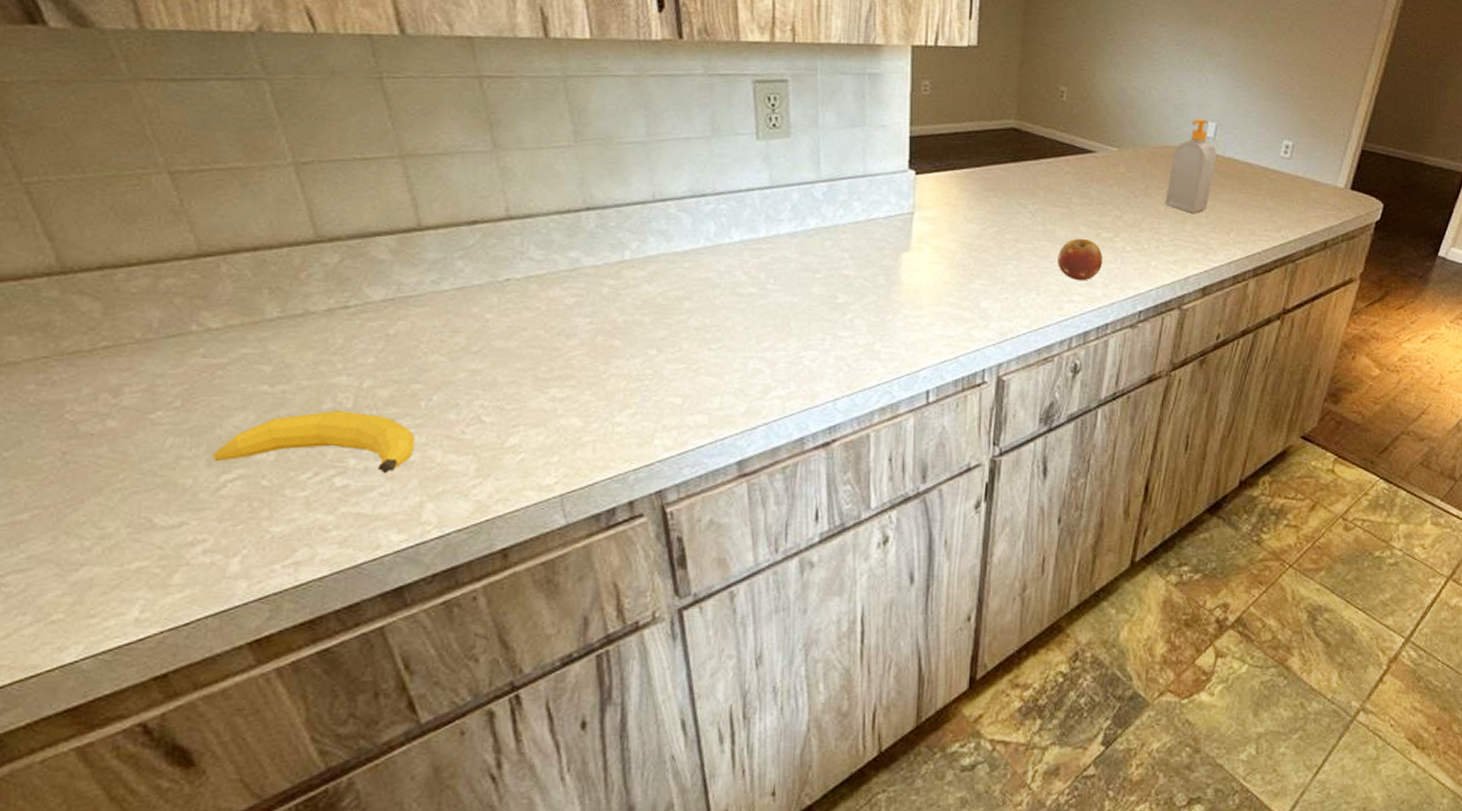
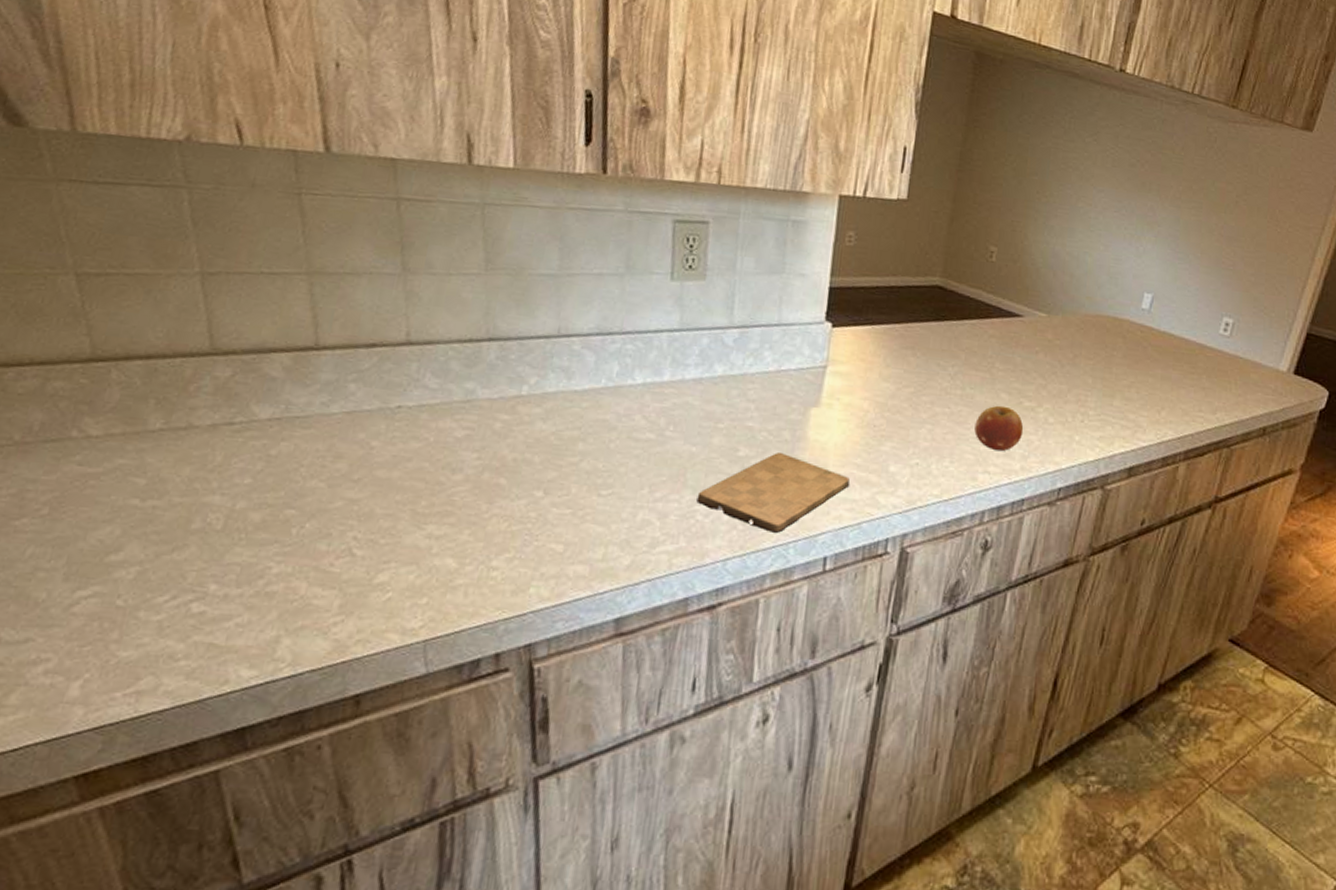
banana: present [213,411,416,474] -> none [71,531,282,603]
cutting board: none [802,297,944,371] -> present [696,453,850,533]
soap bottle: present [1165,118,1217,213] -> none [1093,288,1152,388]

